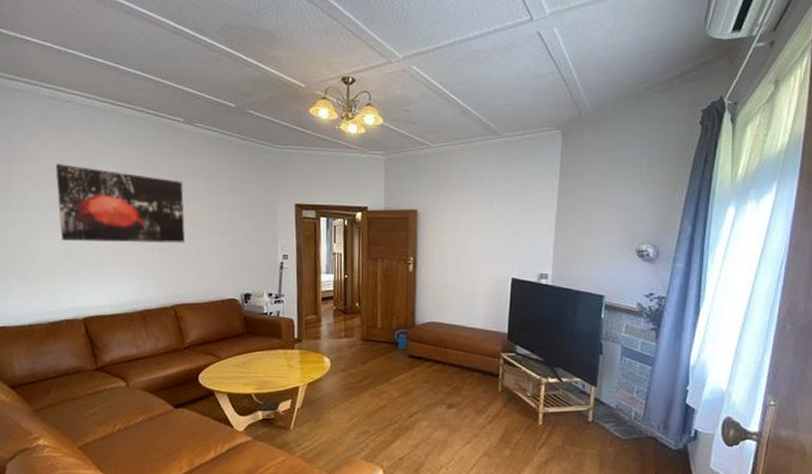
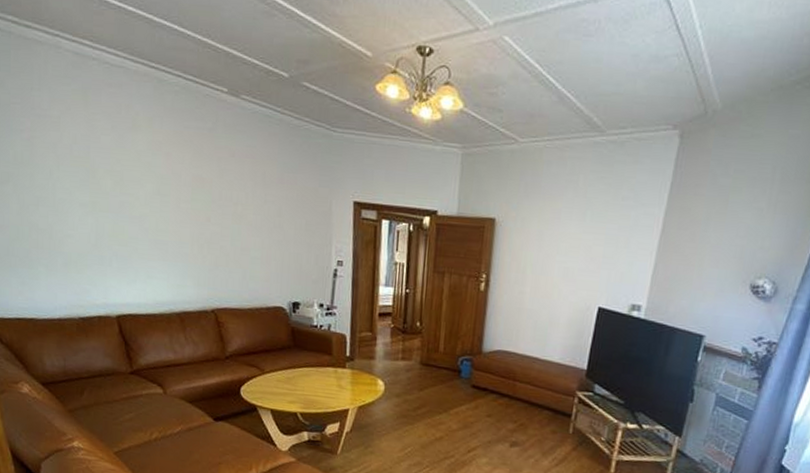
wall art: present [55,164,186,244] -> none [83,135,228,239]

